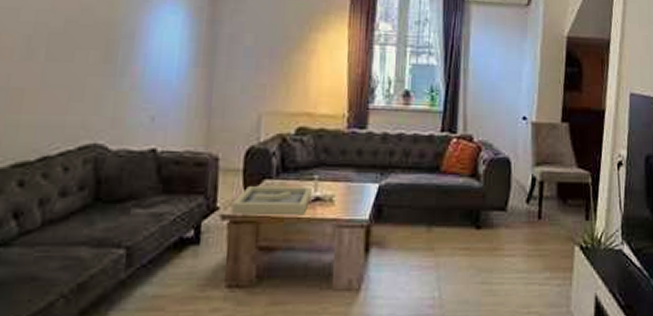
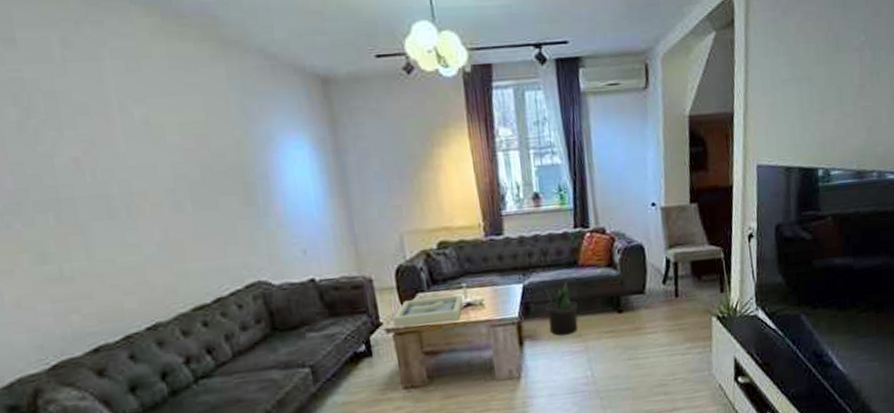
planter: none [399,187,434,246] -> present [544,281,578,336]

